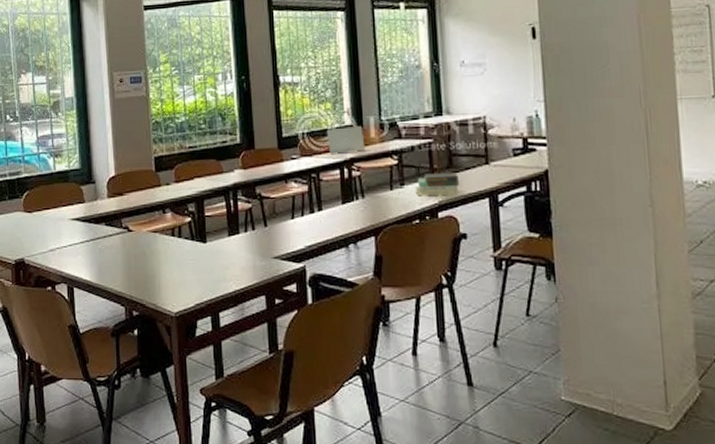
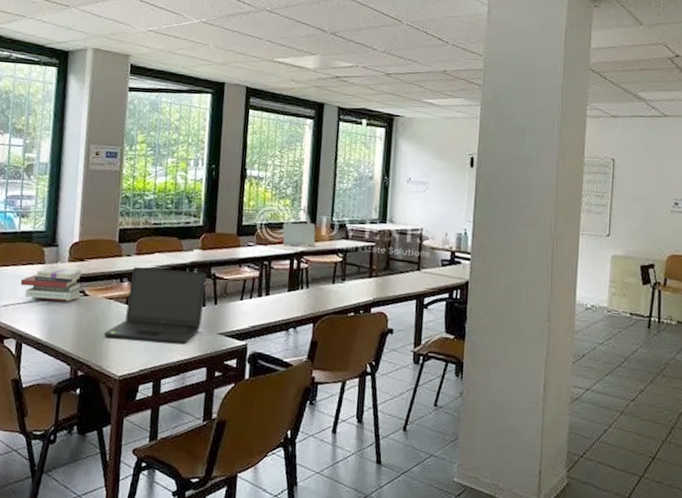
books: none [63,205,125,241] -> present [20,267,83,302]
laptop: none [154,194,253,274] -> present [104,267,207,344]
books: present [415,173,460,197] -> none [354,272,393,295]

